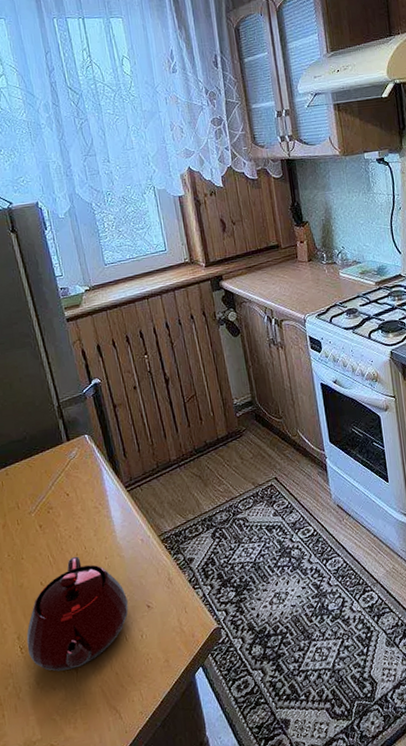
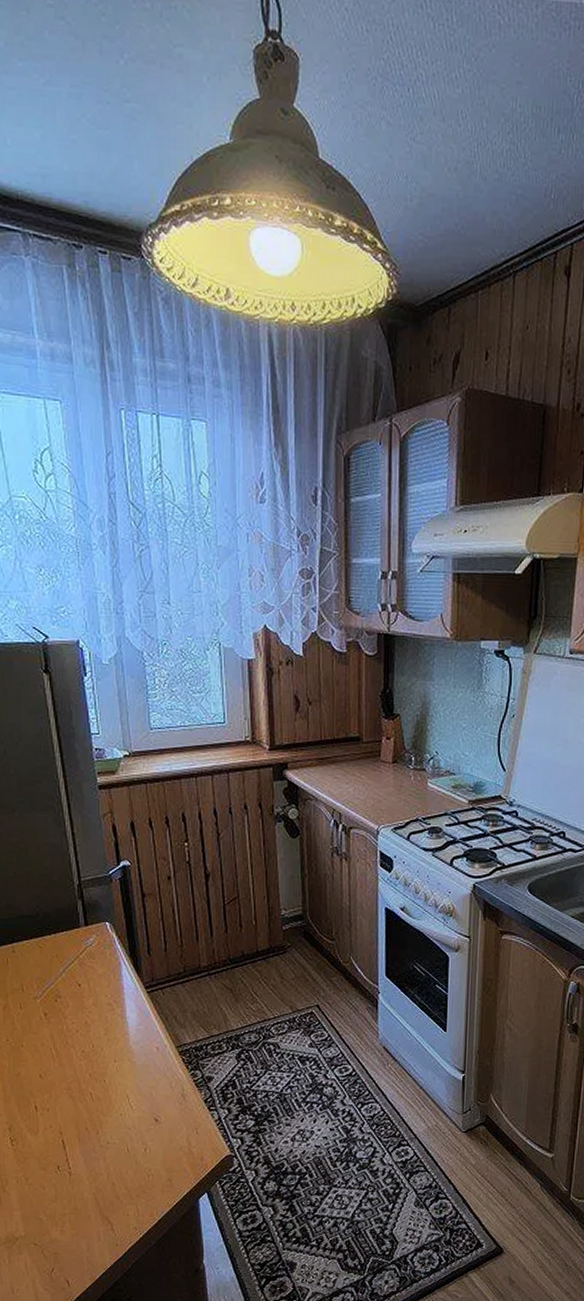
teapot: present [26,556,129,672] -> none [18,1053,134,1171]

